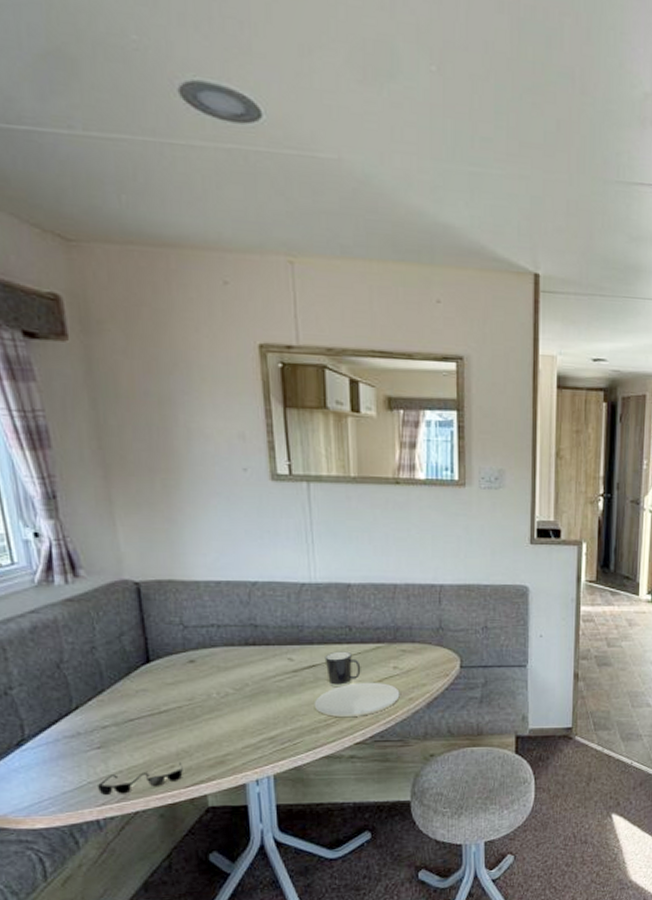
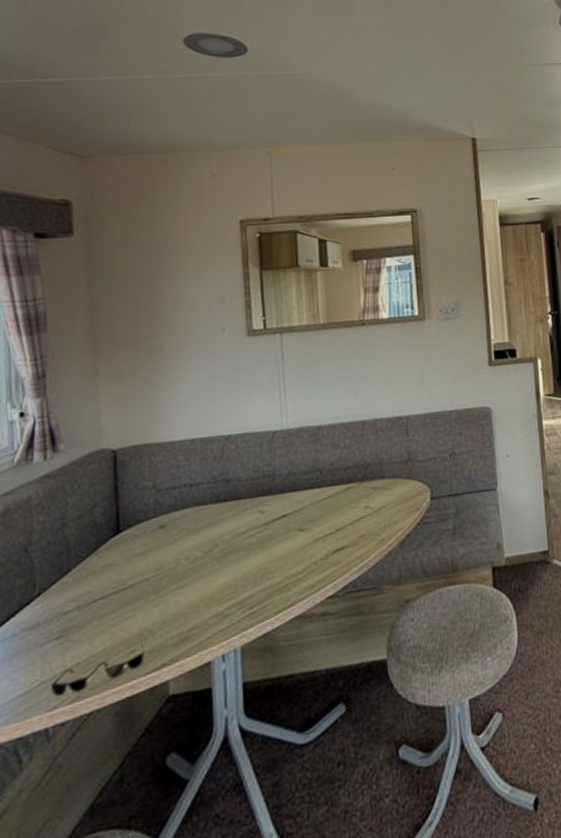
plate: present [314,682,400,717] -> none [284,525,372,570]
mug: present [324,651,361,688] -> none [295,496,332,537]

